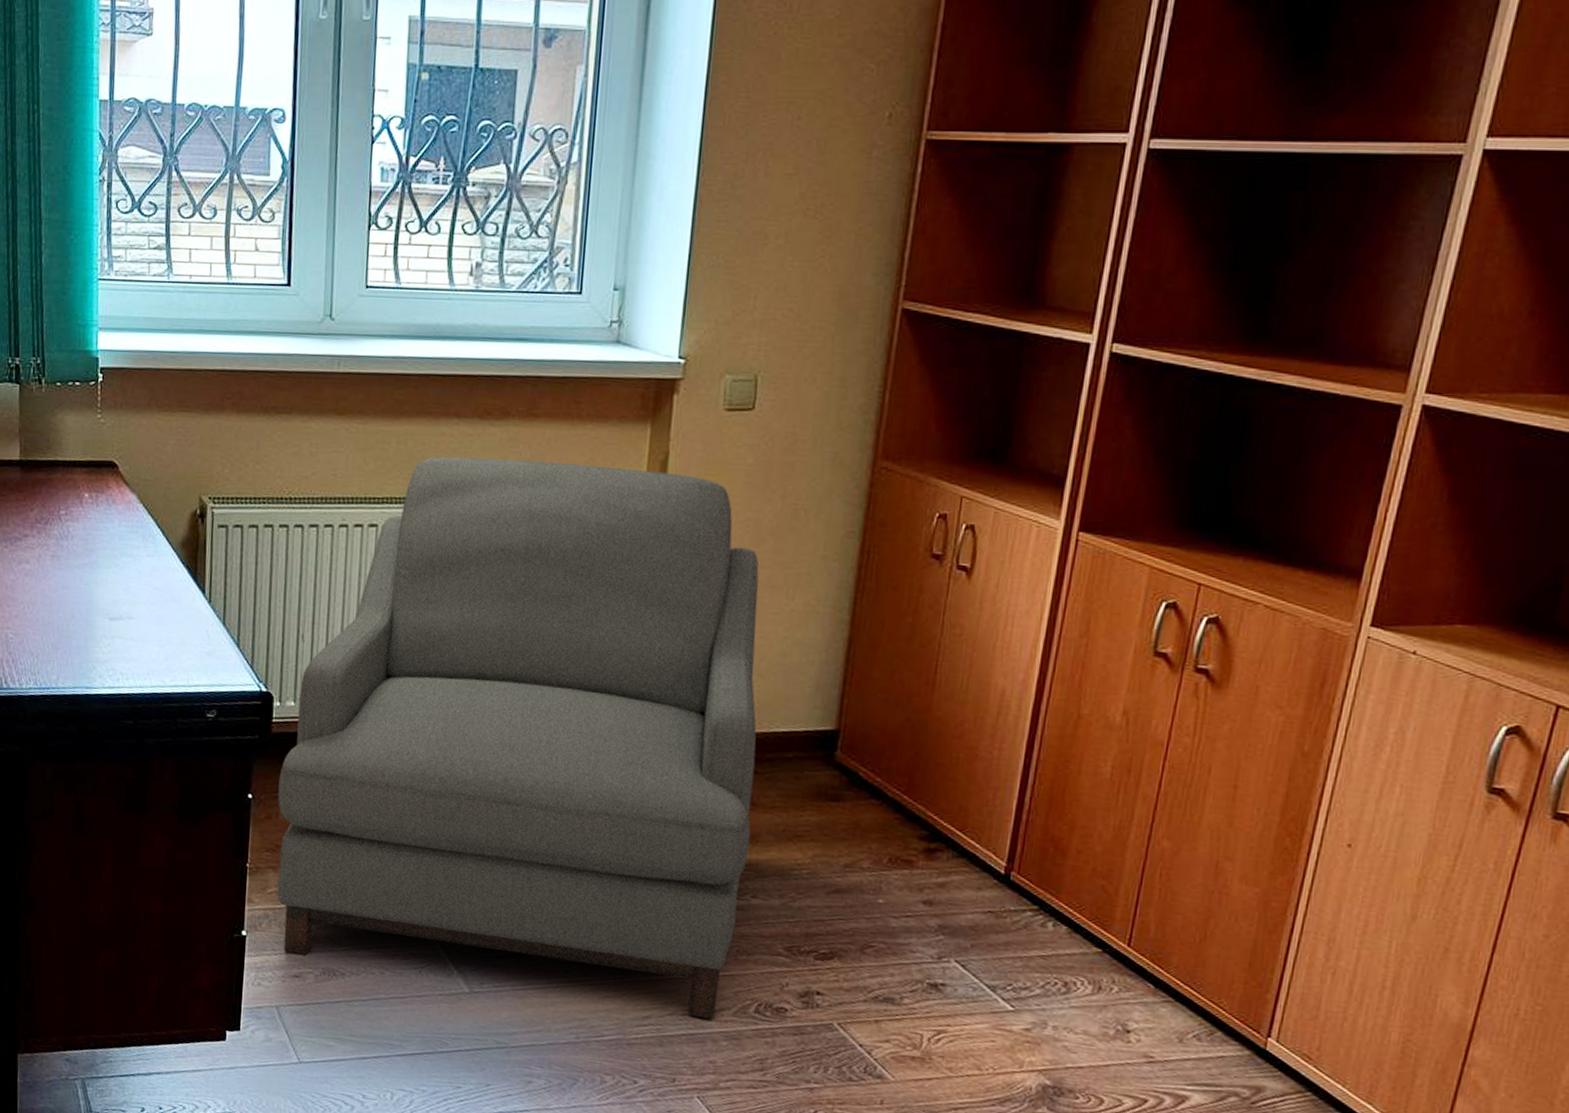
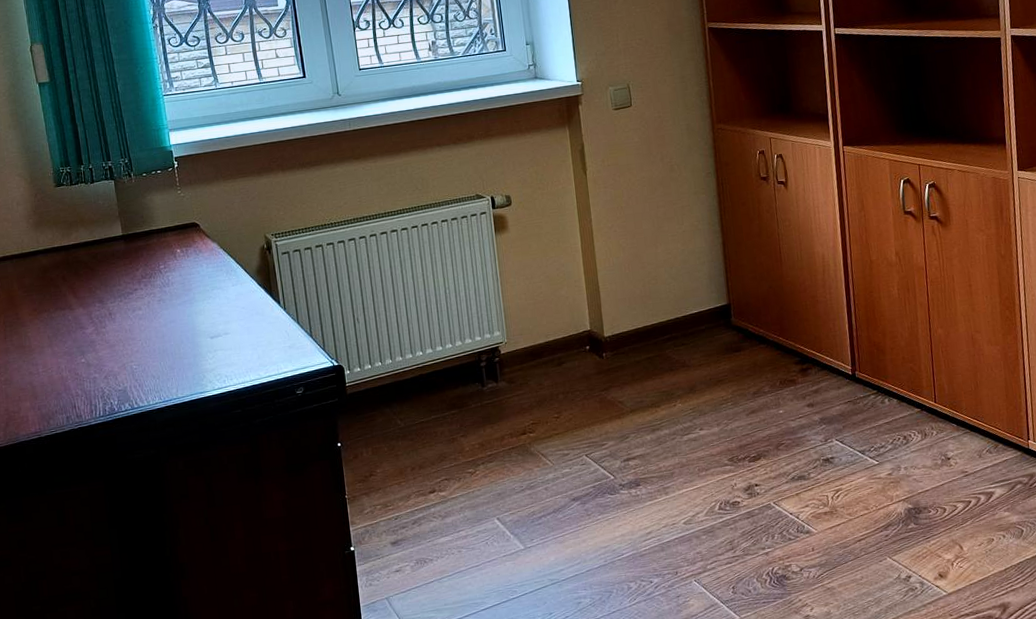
chair: present [277,456,759,1019] -> none [358,156,694,555]

